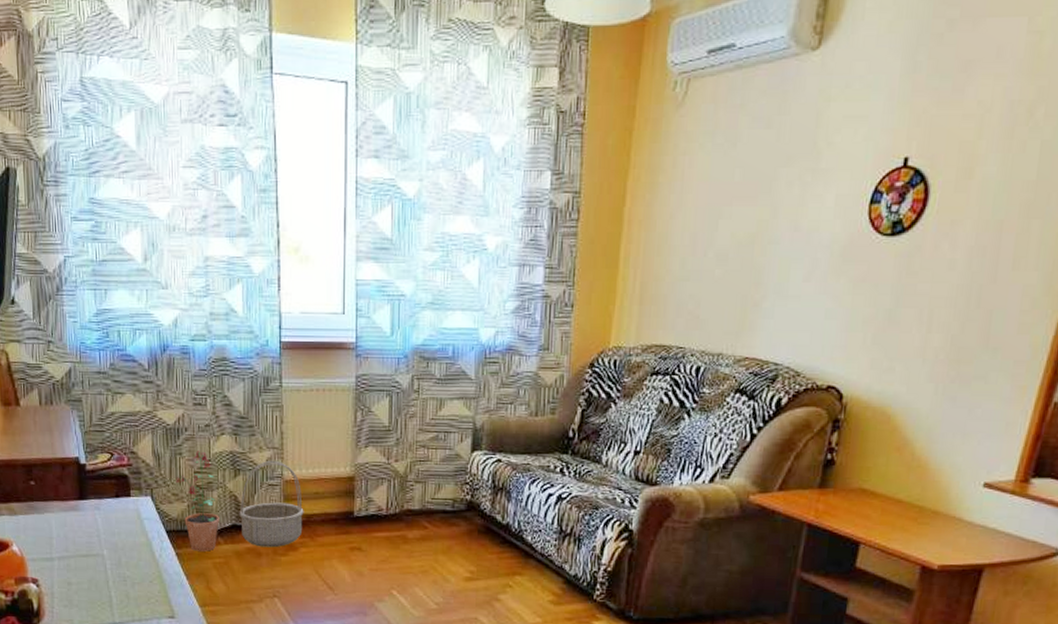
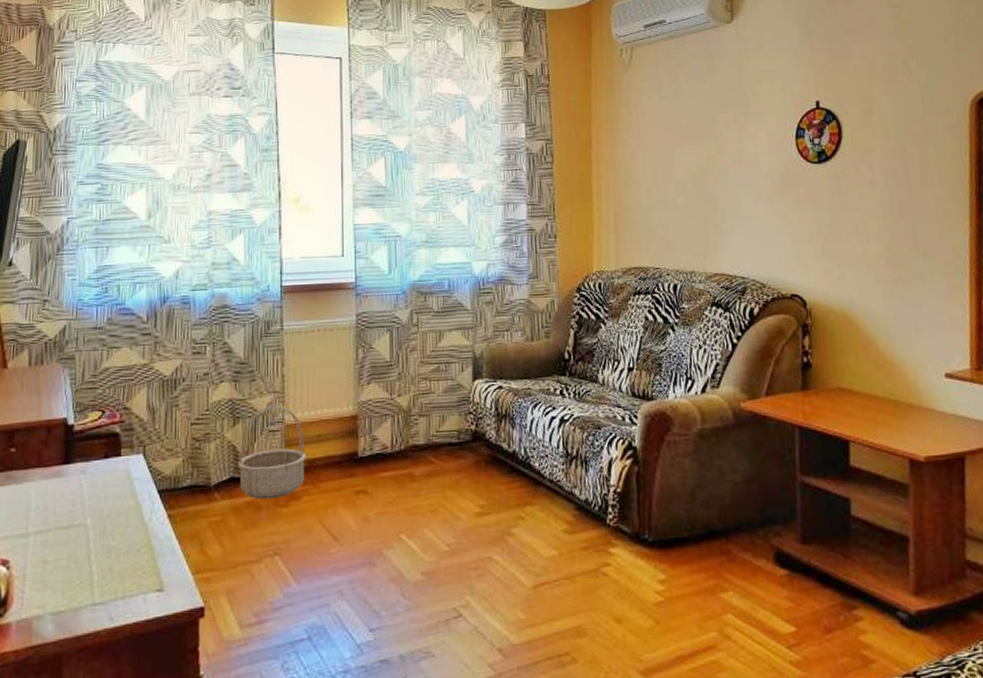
potted plant: present [176,451,219,552] -> none [171,401,216,511]

